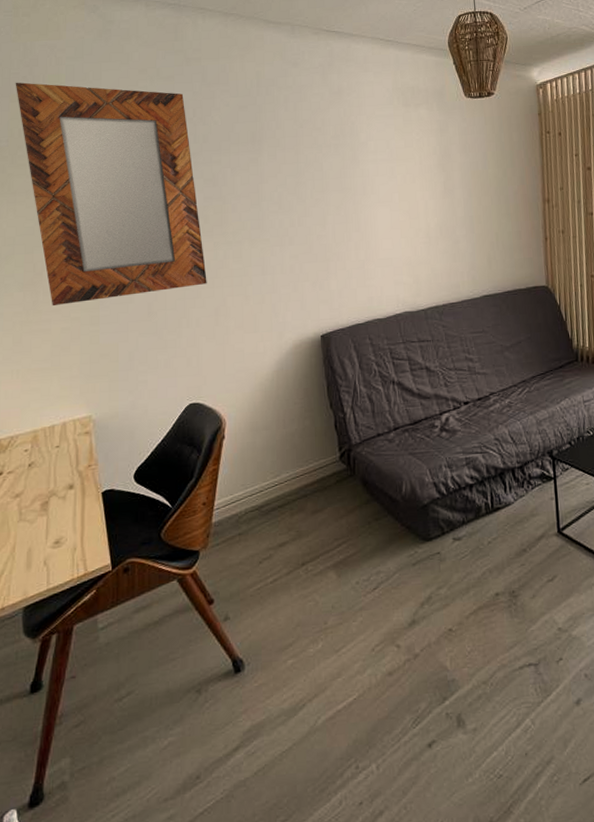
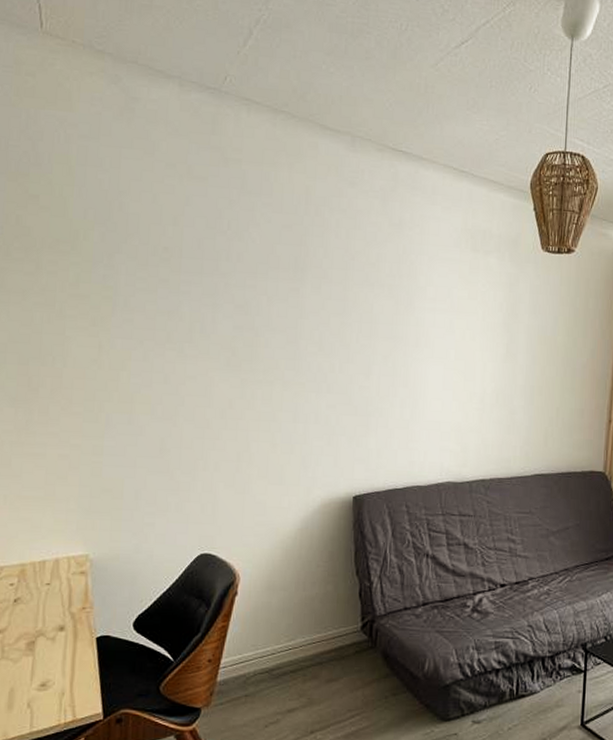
home mirror: present [15,82,207,307] -> none [13,157,230,429]

